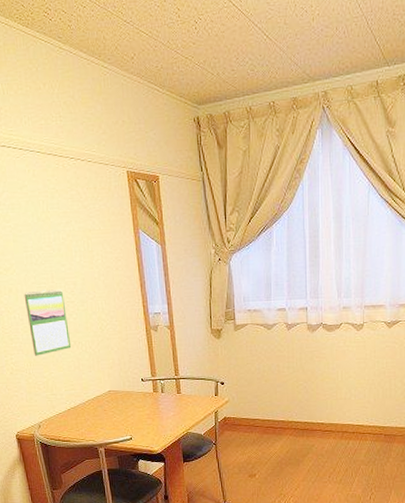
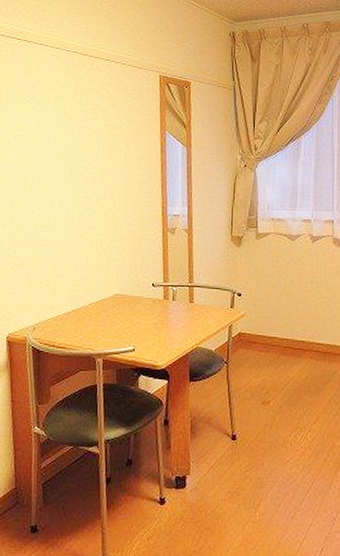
calendar: present [24,289,72,356] -> none [39,183,82,251]

